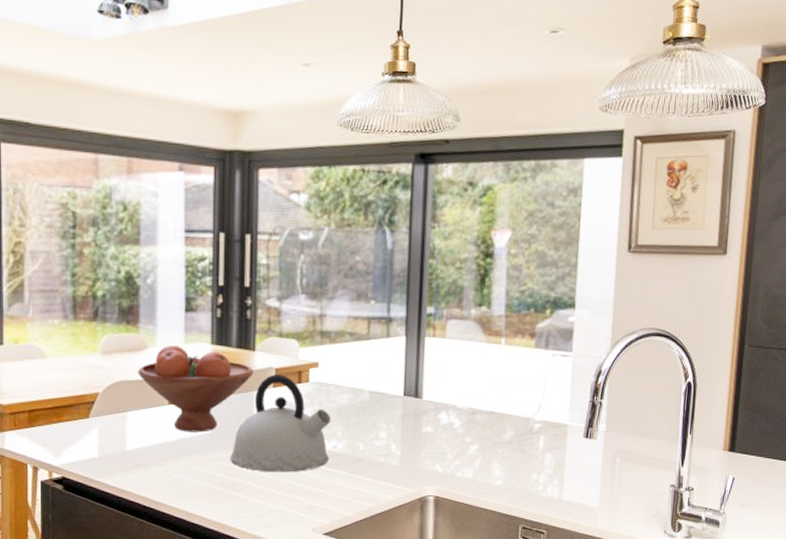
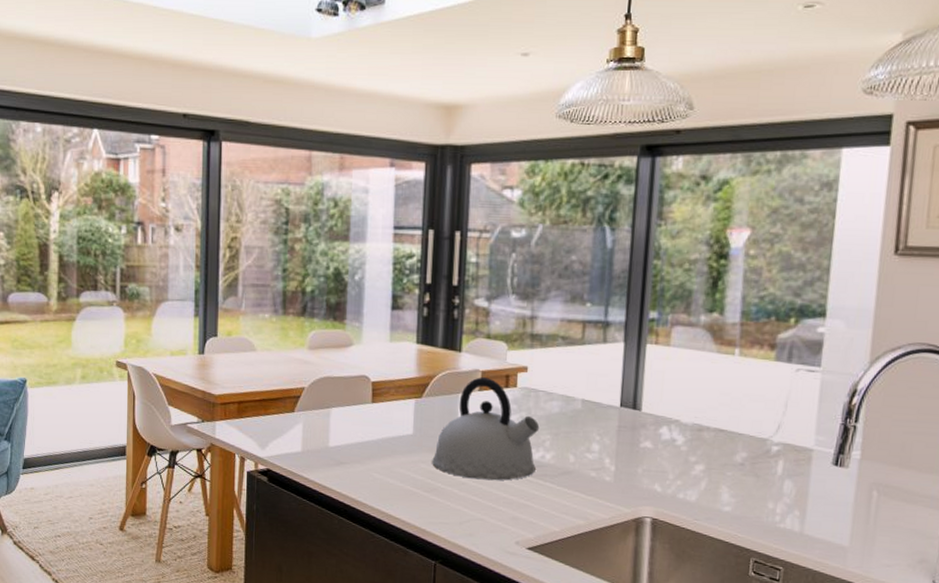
fruit bowl: present [138,345,254,432] -> none [343,343,459,433]

